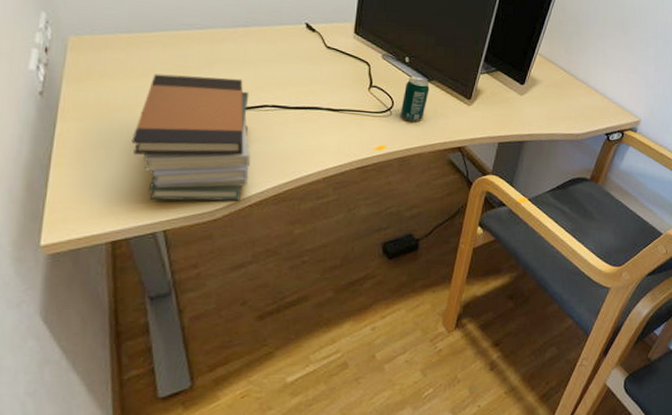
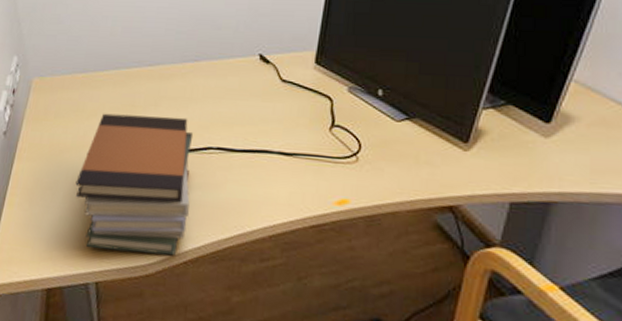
beverage can: present [401,76,430,122] -> none [370,113,410,171]

